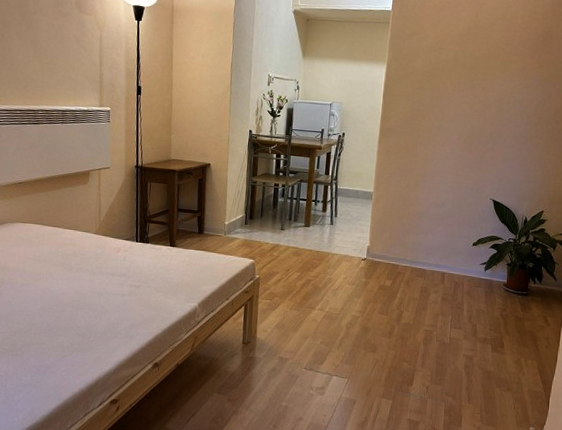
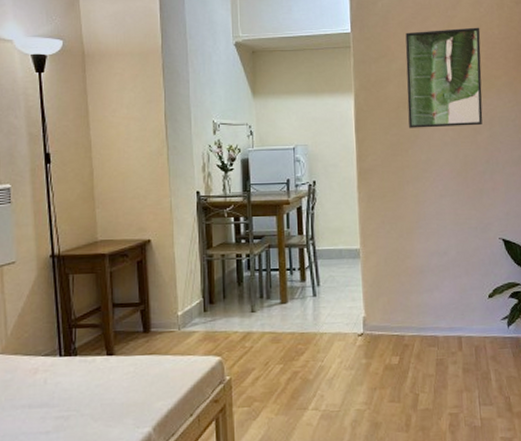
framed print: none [429,14,505,103] -> present [405,27,483,128]

